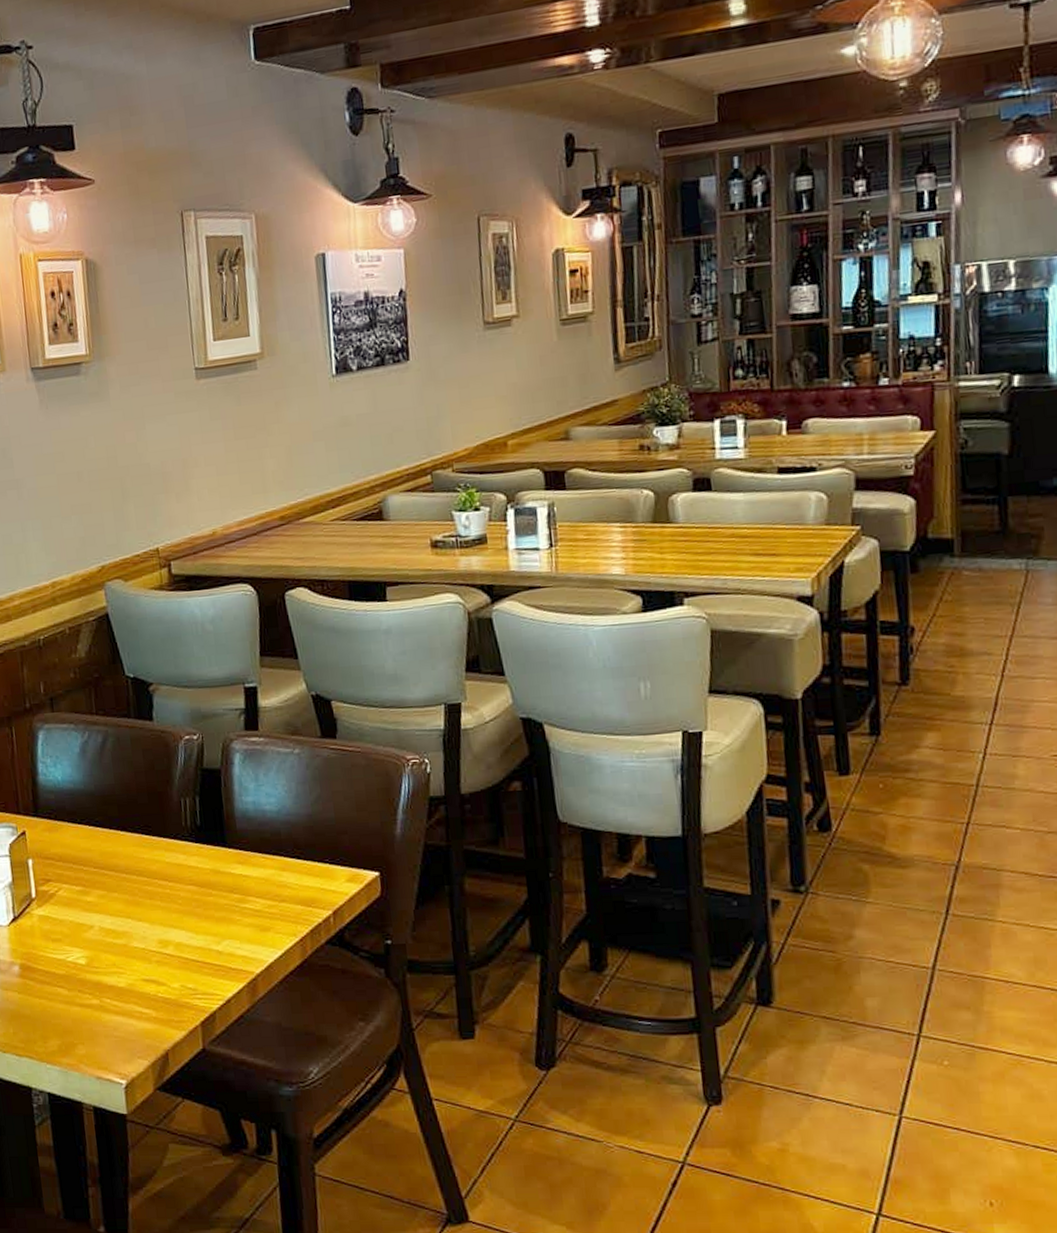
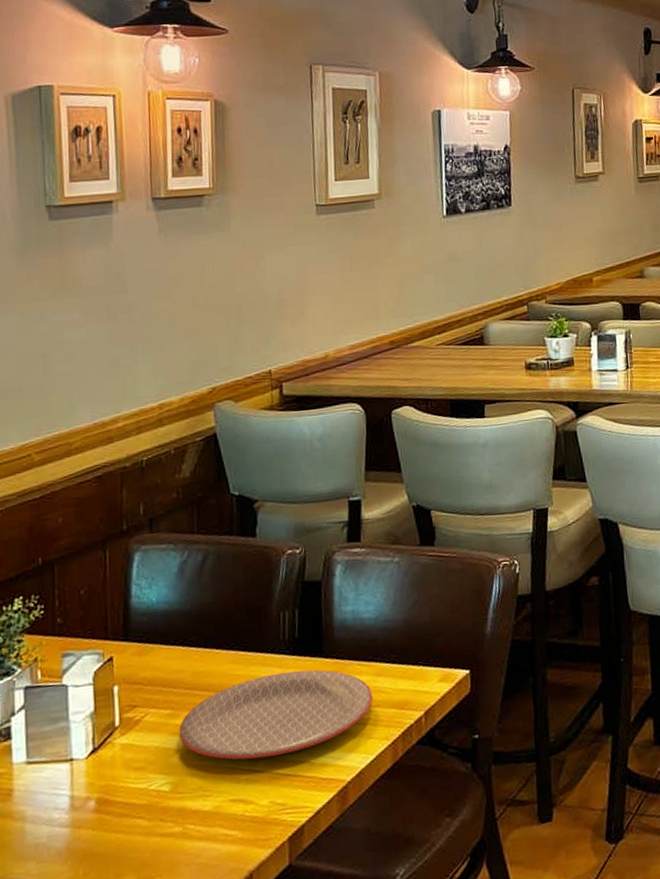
plate: none [90,858,279,942] -> present [179,669,373,760]

